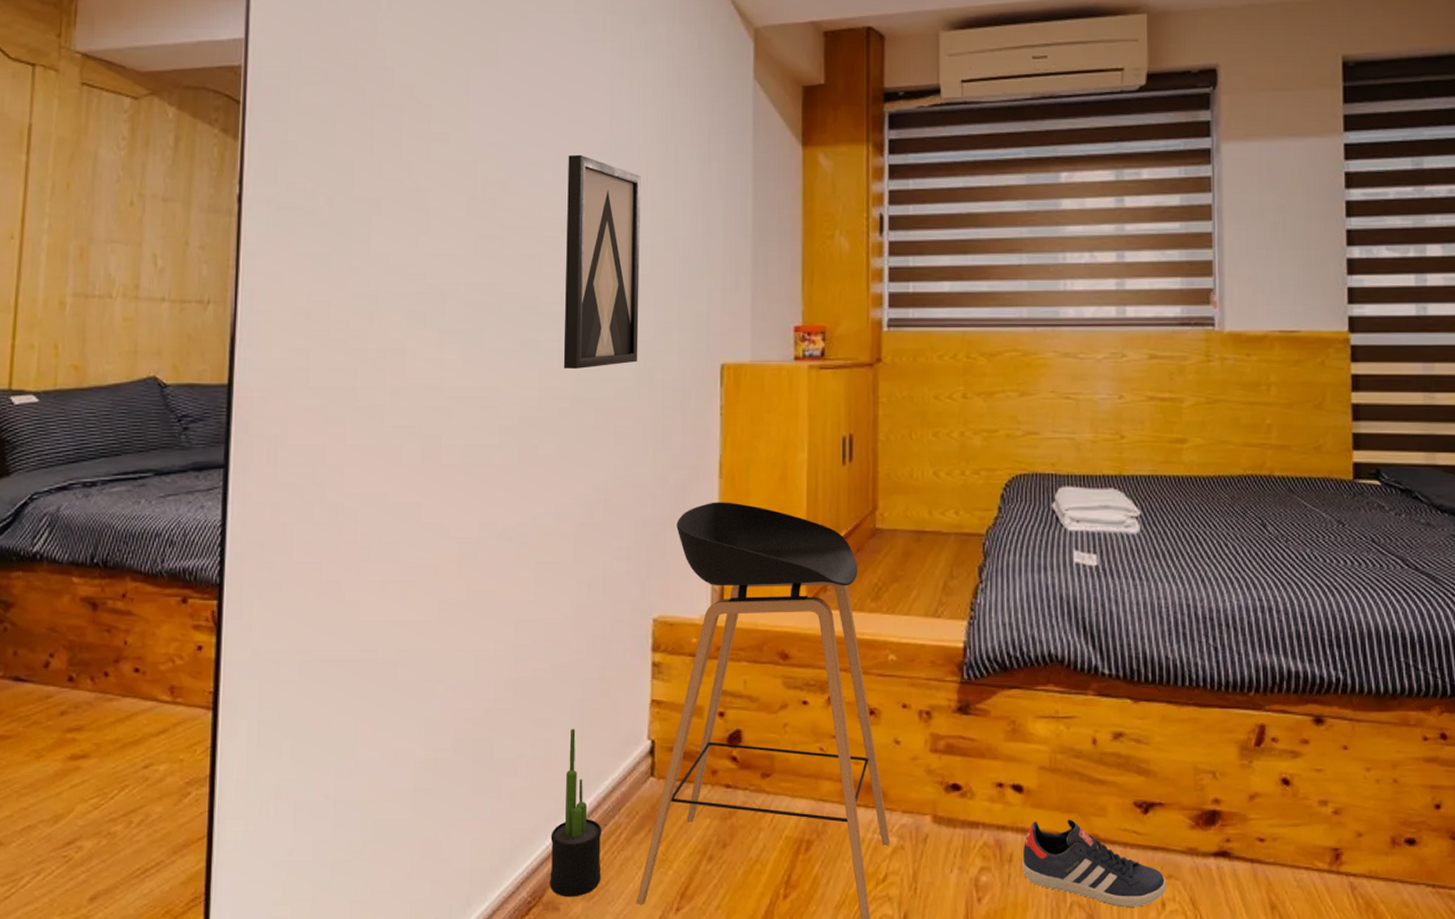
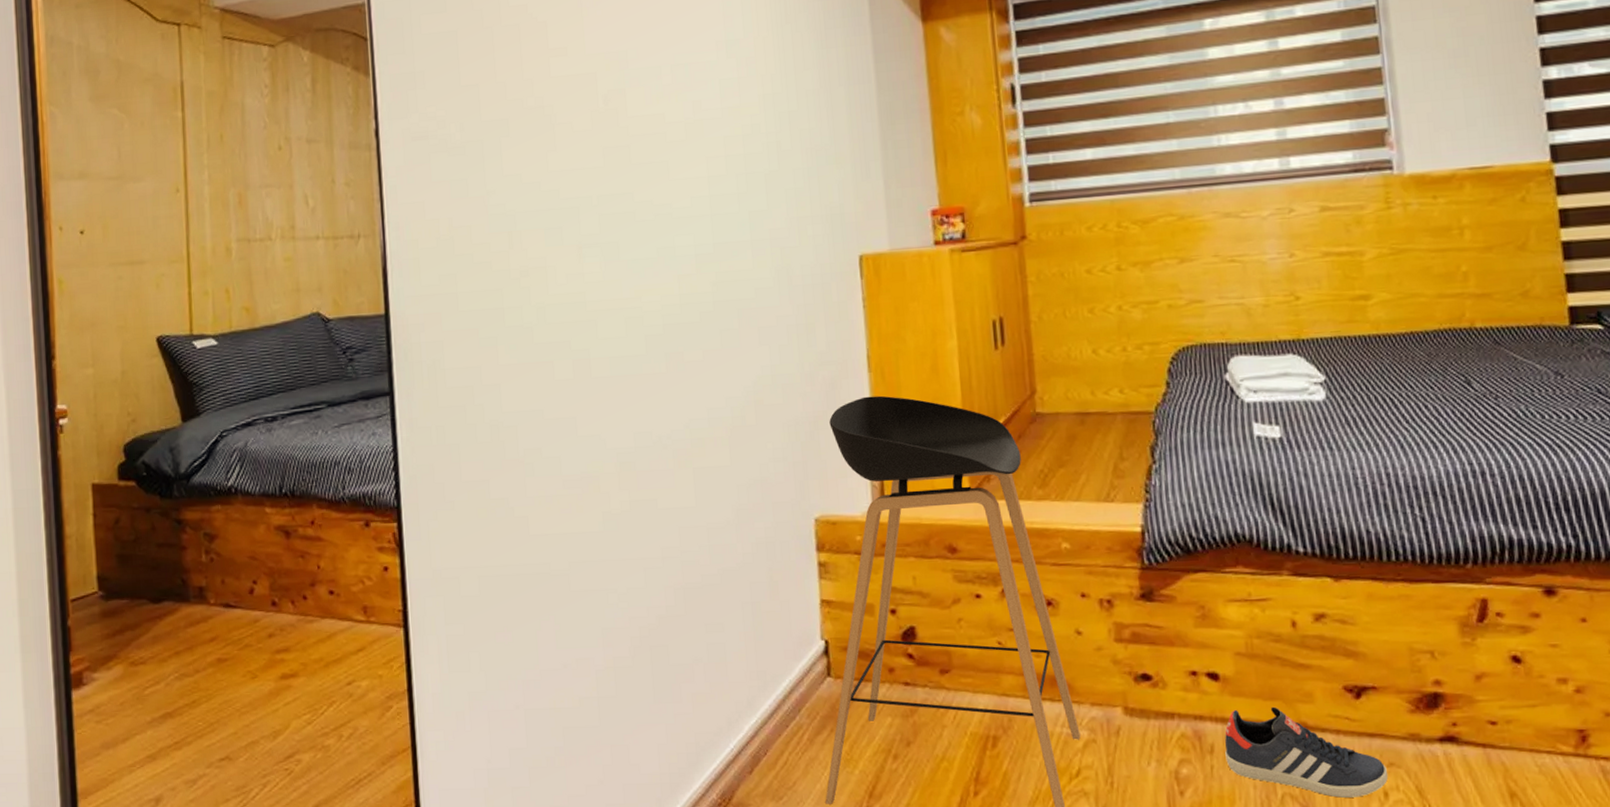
decorative plant: present [550,728,602,897] -> none [734,631,788,799]
wall art: present [563,154,641,370] -> none [685,55,775,273]

